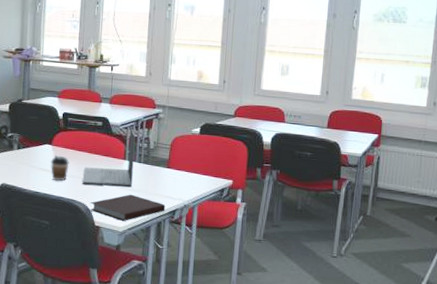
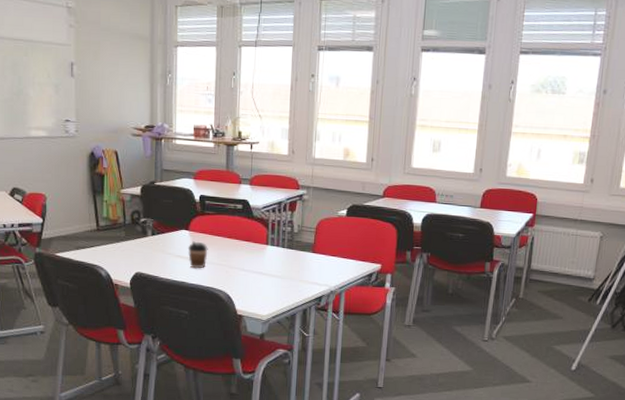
laptop: present [82,126,135,187] -> none [222,209,278,274]
notebook: present [90,194,166,221] -> none [232,281,311,309]

